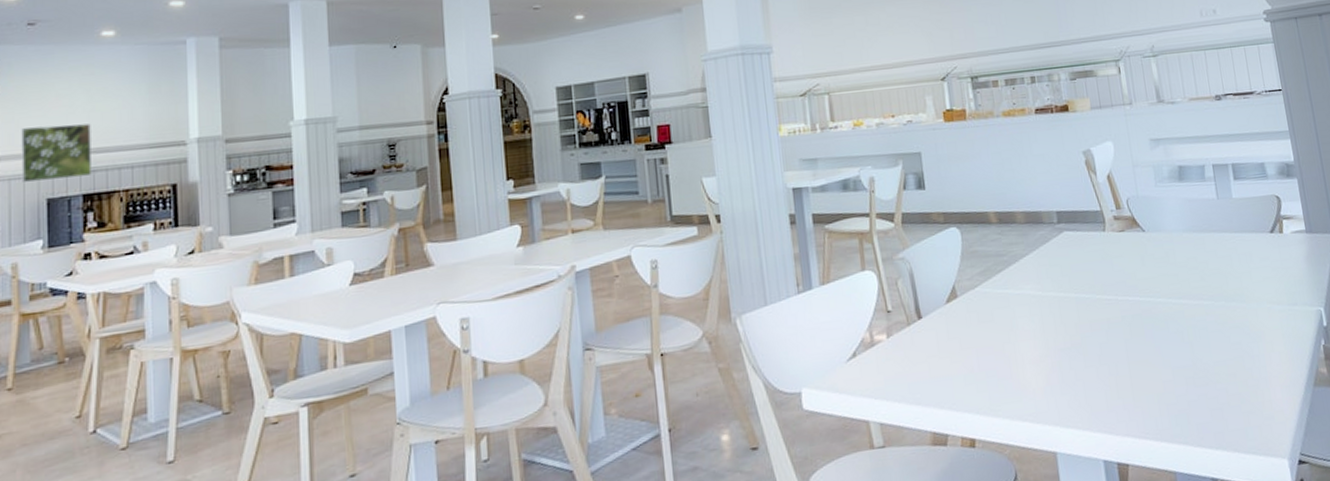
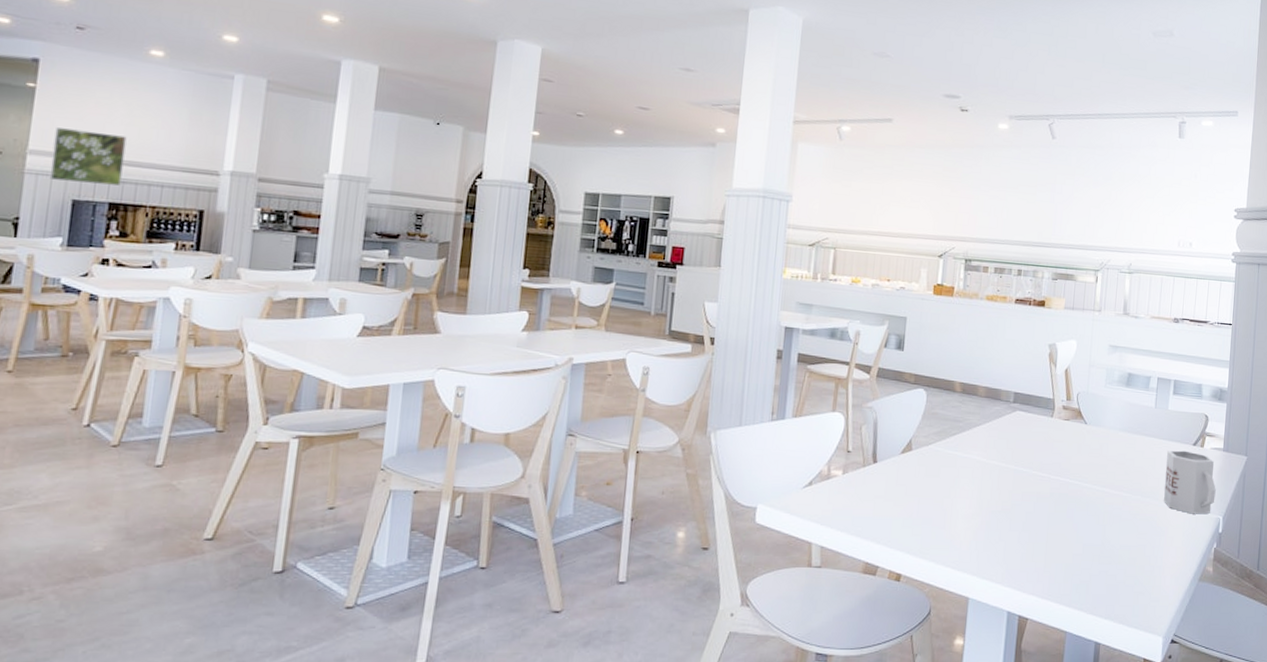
mug: none [1243,240,1311,311] -> present [1164,450,1216,514]

